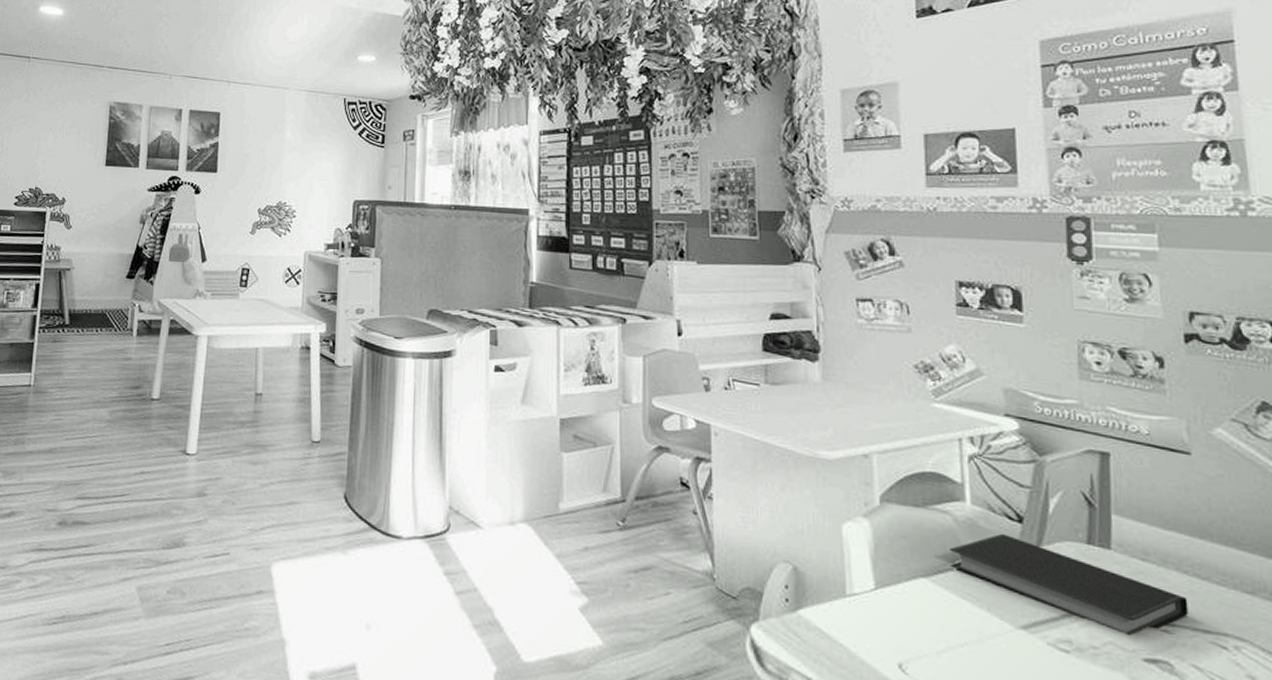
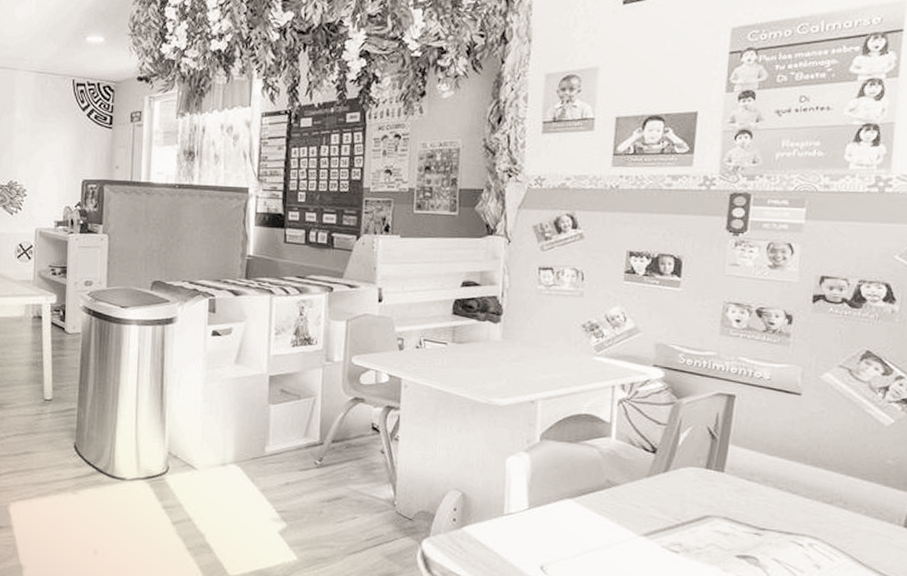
notebook: present [949,533,1189,636] -> none [591,462,779,539]

